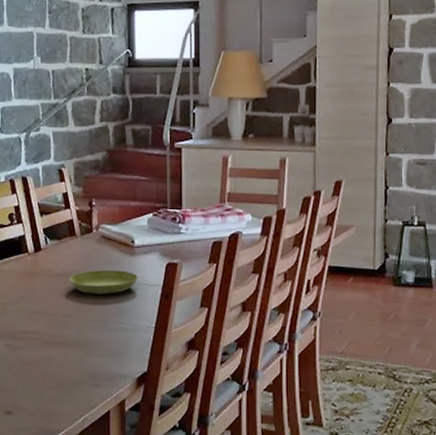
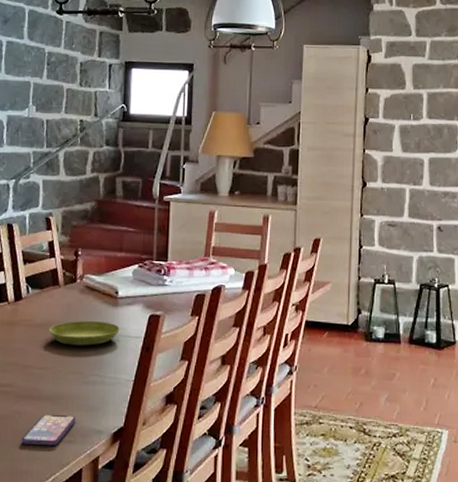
smartphone: none [50,359,100,389] -> present [21,414,76,446]

